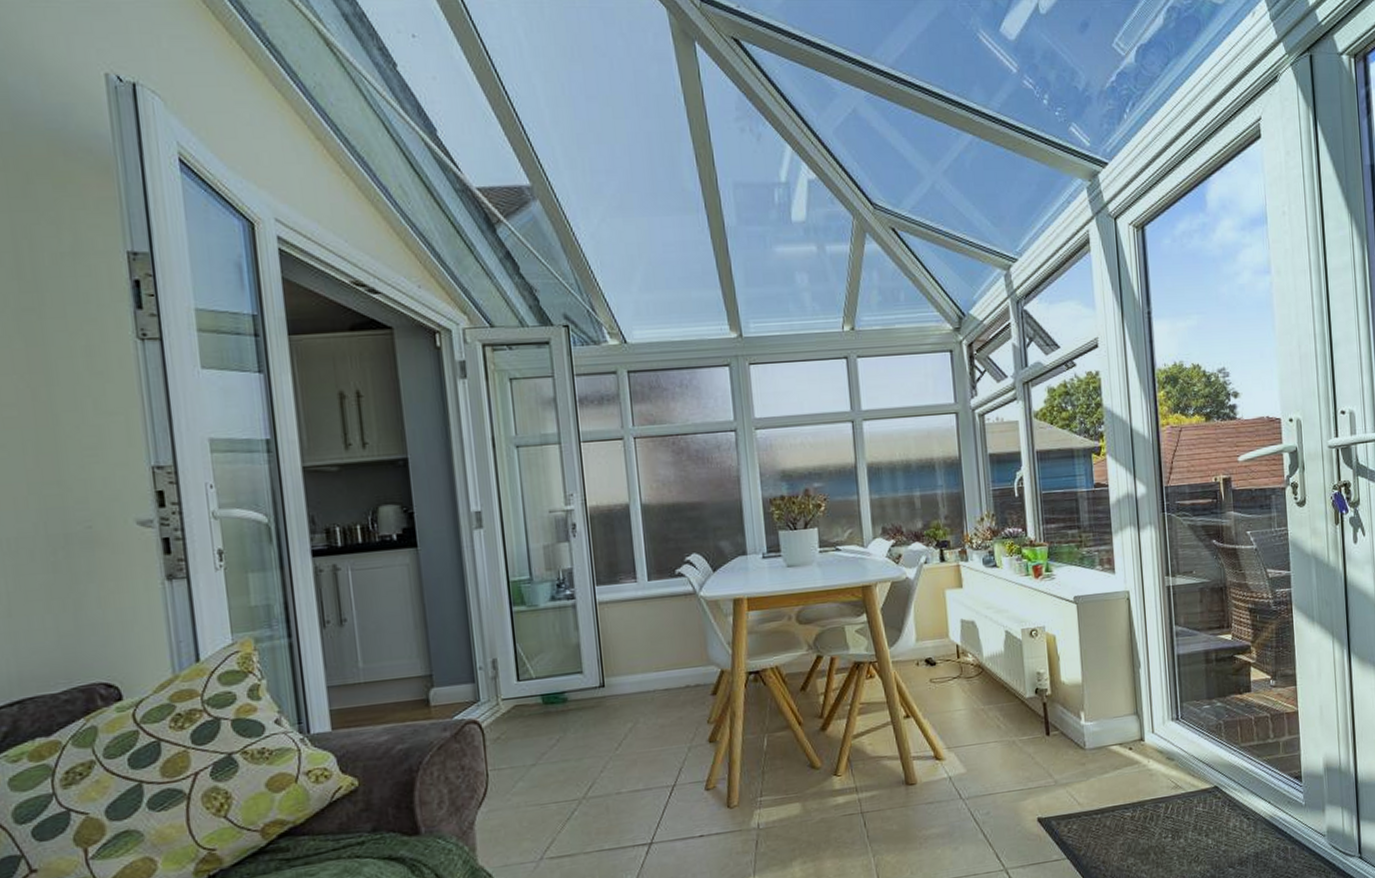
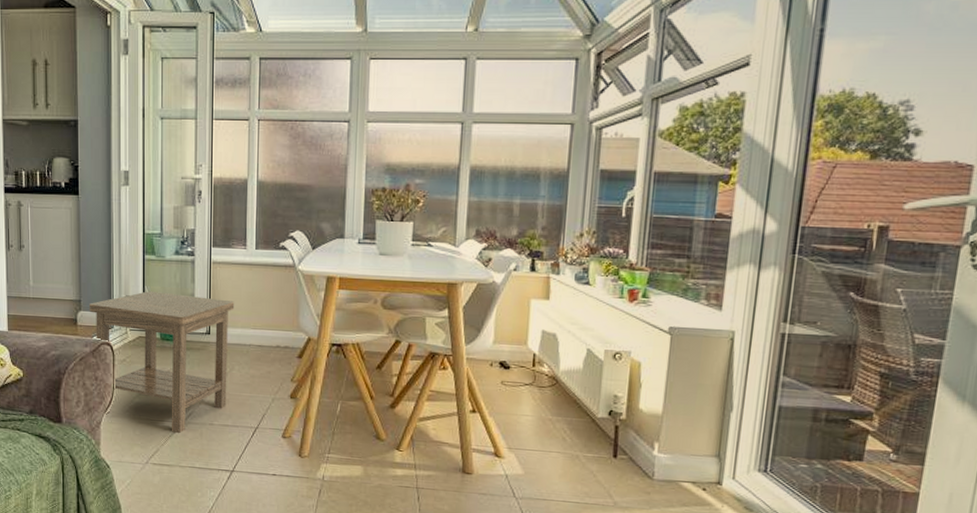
side table: none [443,643,635,814] -> present [88,291,235,434]

